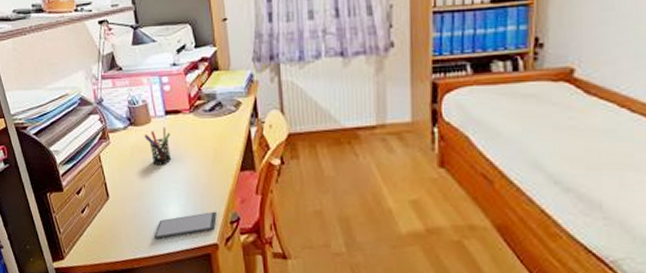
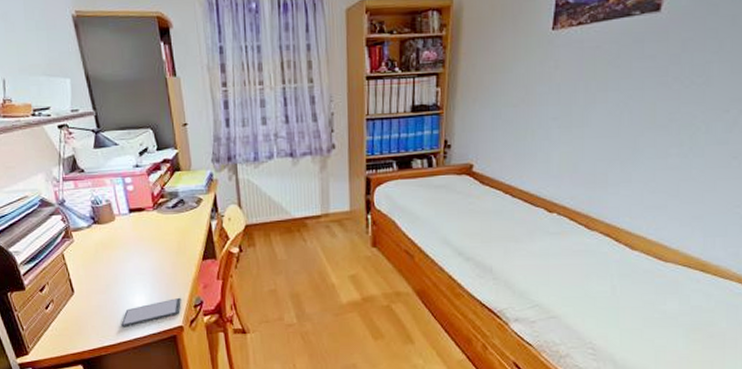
pen holder: present [144,127,172,165] -> none [108,224,137,259]

